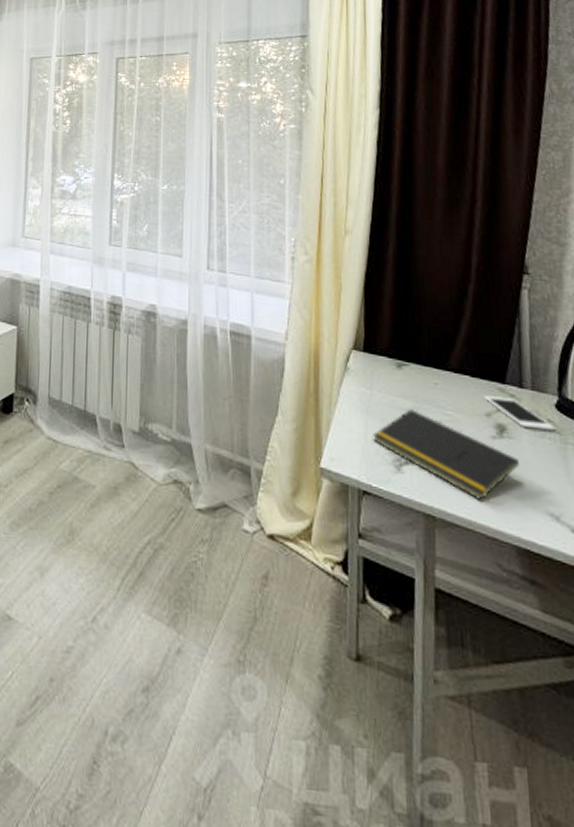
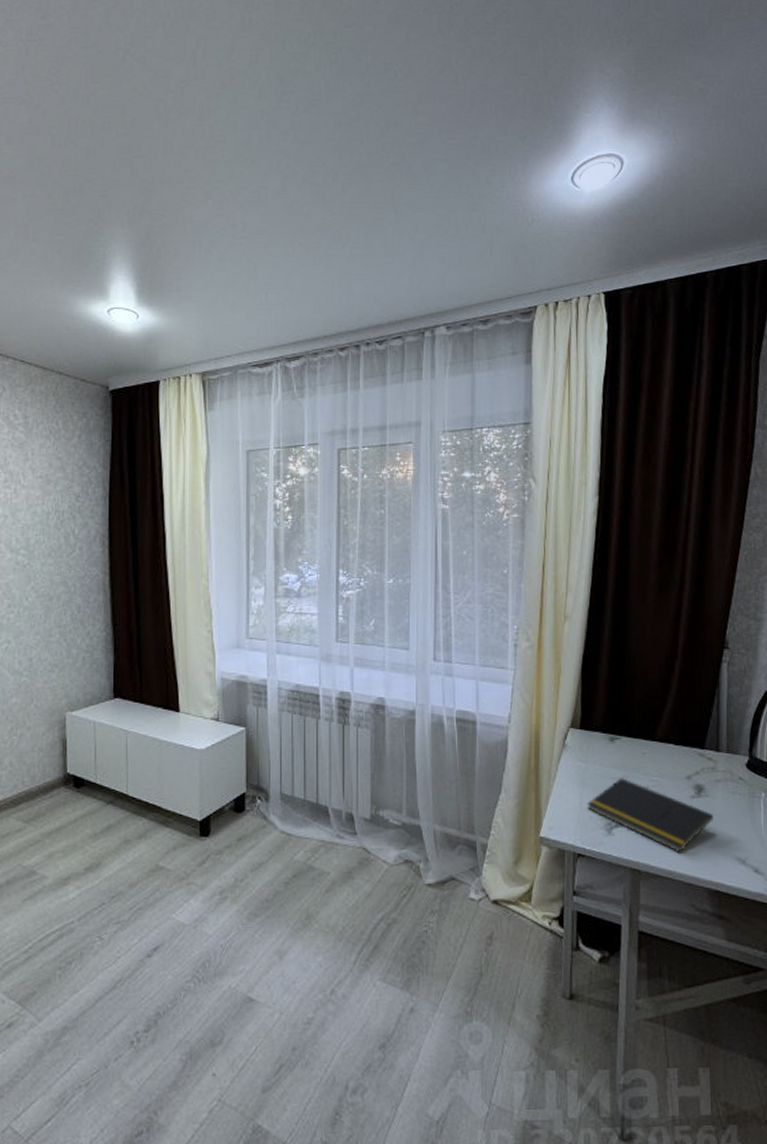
cell phone: present [484,395,556,431] -> none [685,761,746,787]

